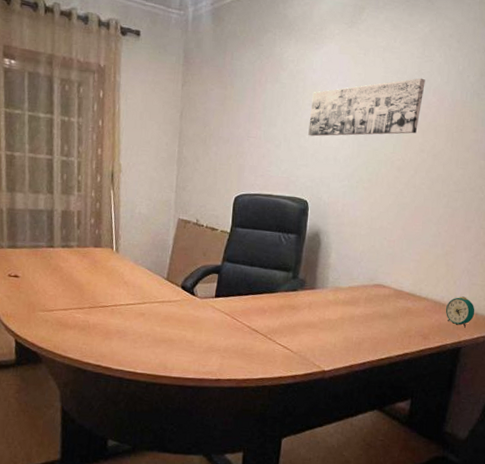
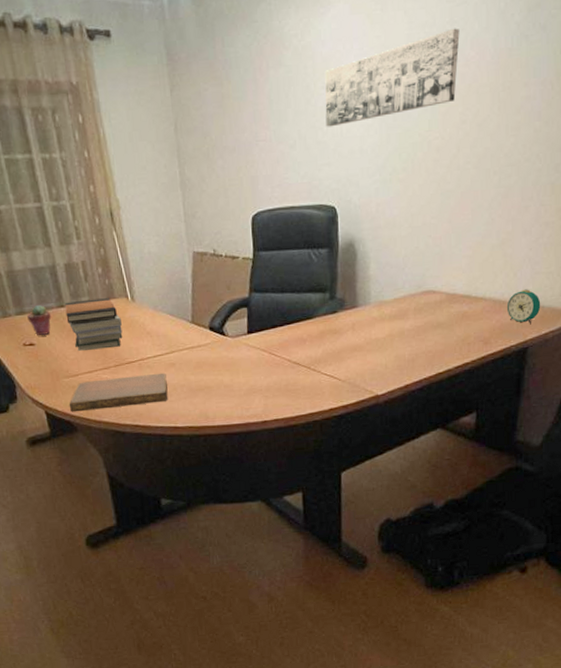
potted succulent: none [17,242,40,270] -> present [27,305,52,335]
notebook: none [38,317,135,347] -> present [69,372,168,412]
book stack: none [53,244,103,291] -> present [65,298,123,351]

